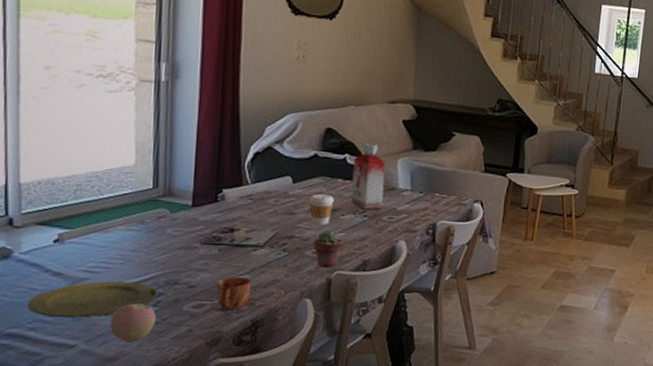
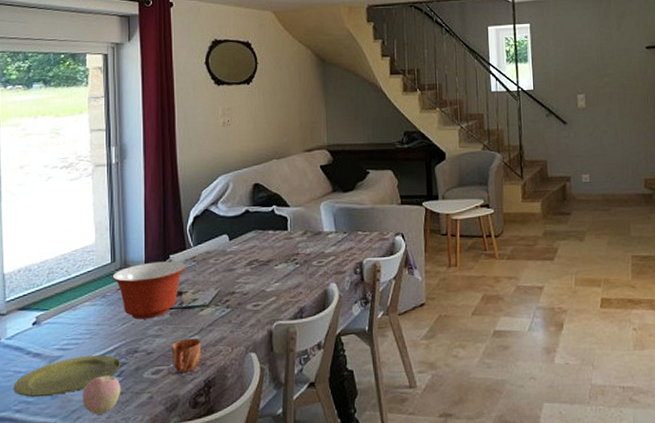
mixing bowl: none [153,193,241,252] -> present [112,261,186,320]
coffee cup: present [309,194,334,225] -> none [245,247,267,278]
potted succulent: present [313,230,344,268] -> none [253,281,280,320]
bottle: present [350,143,386,210] -> none [280,192,311,257]

